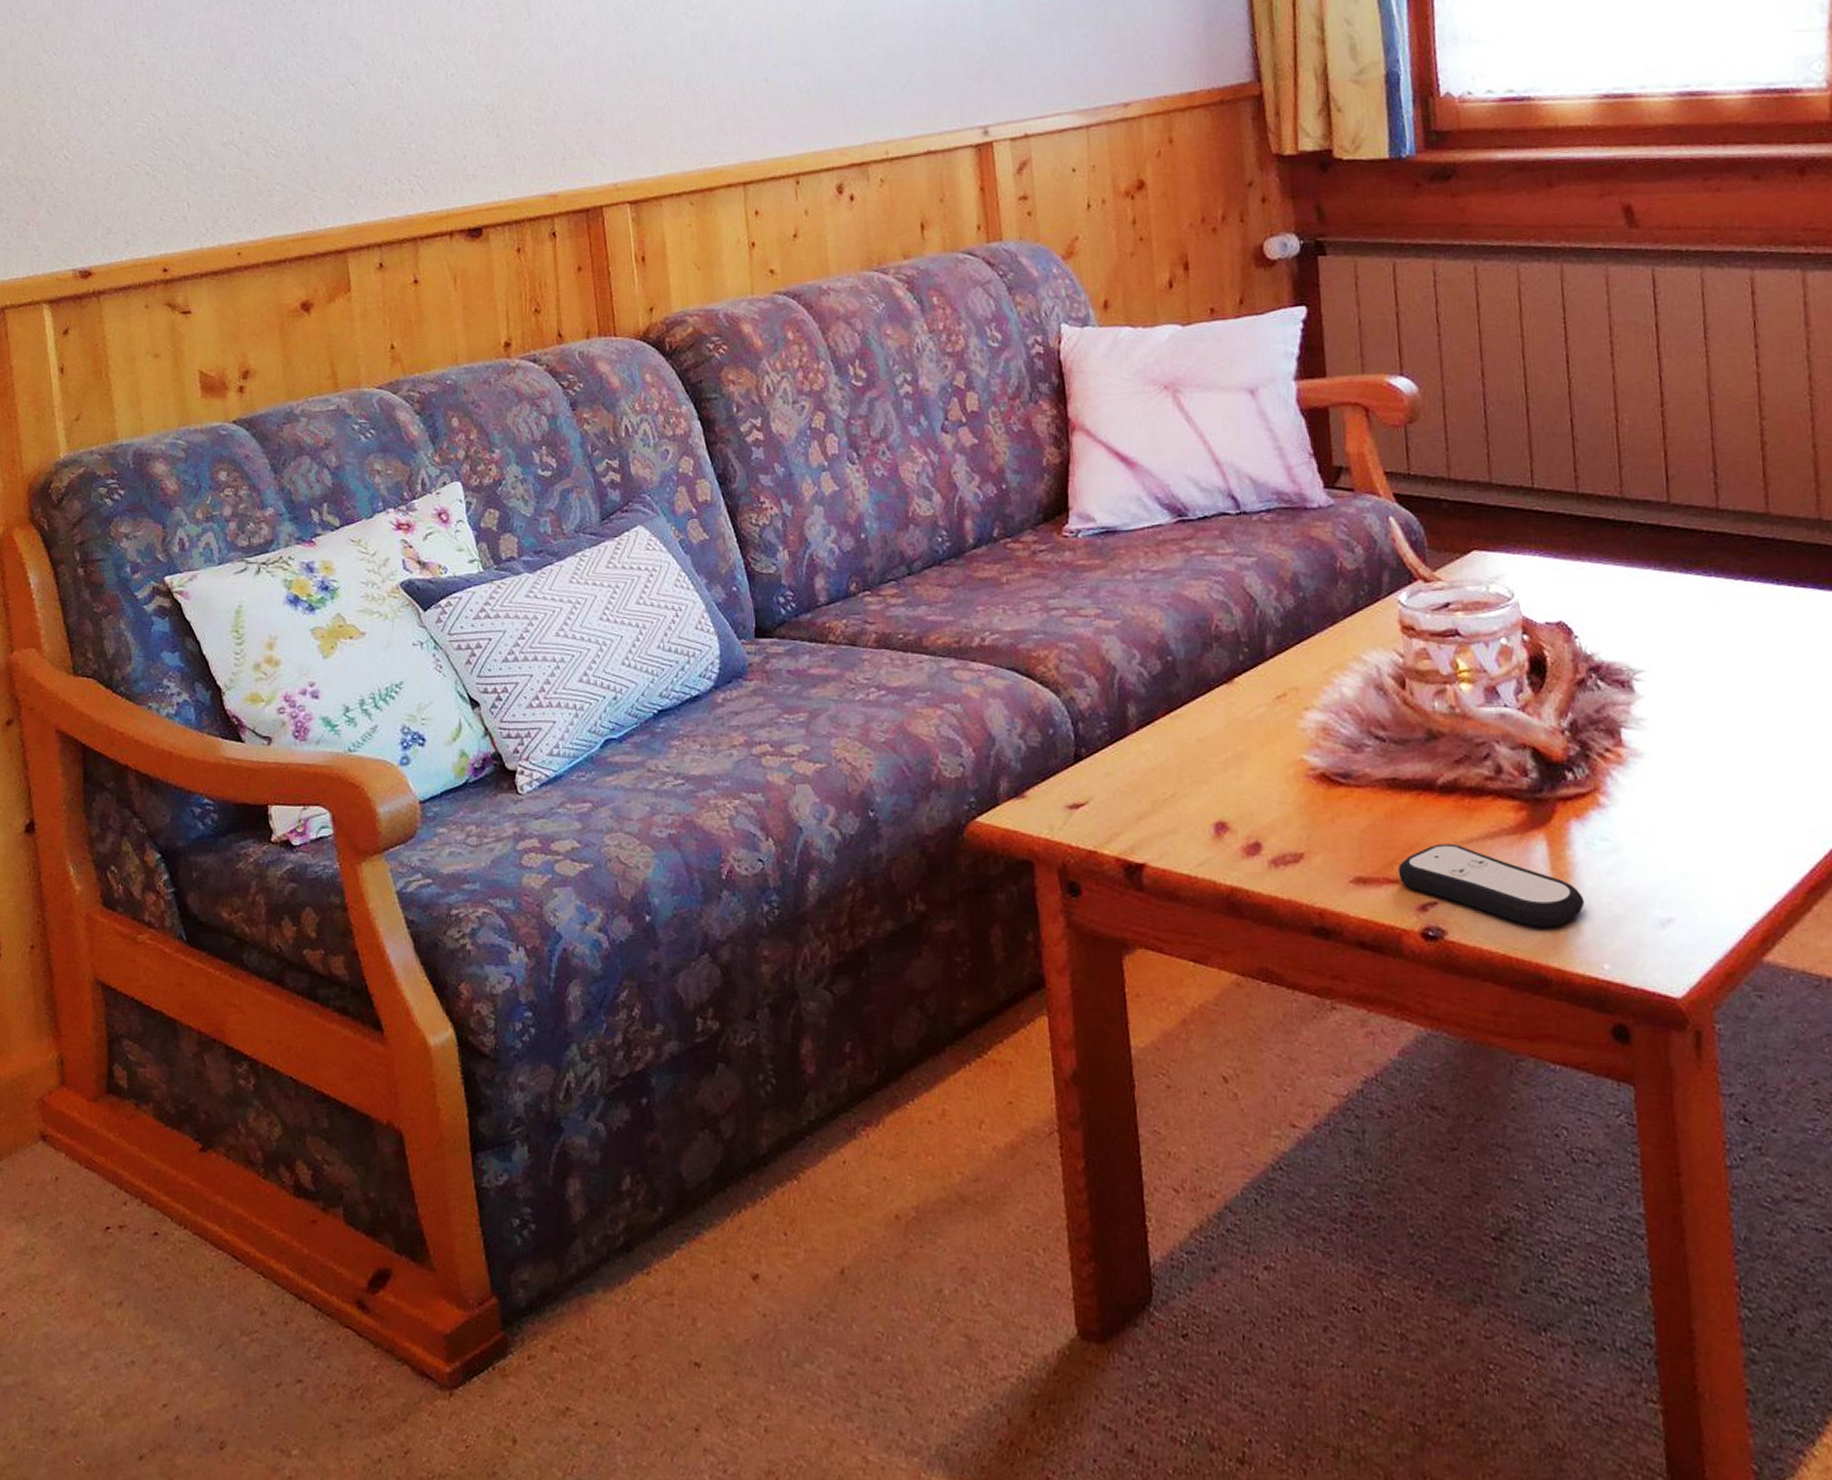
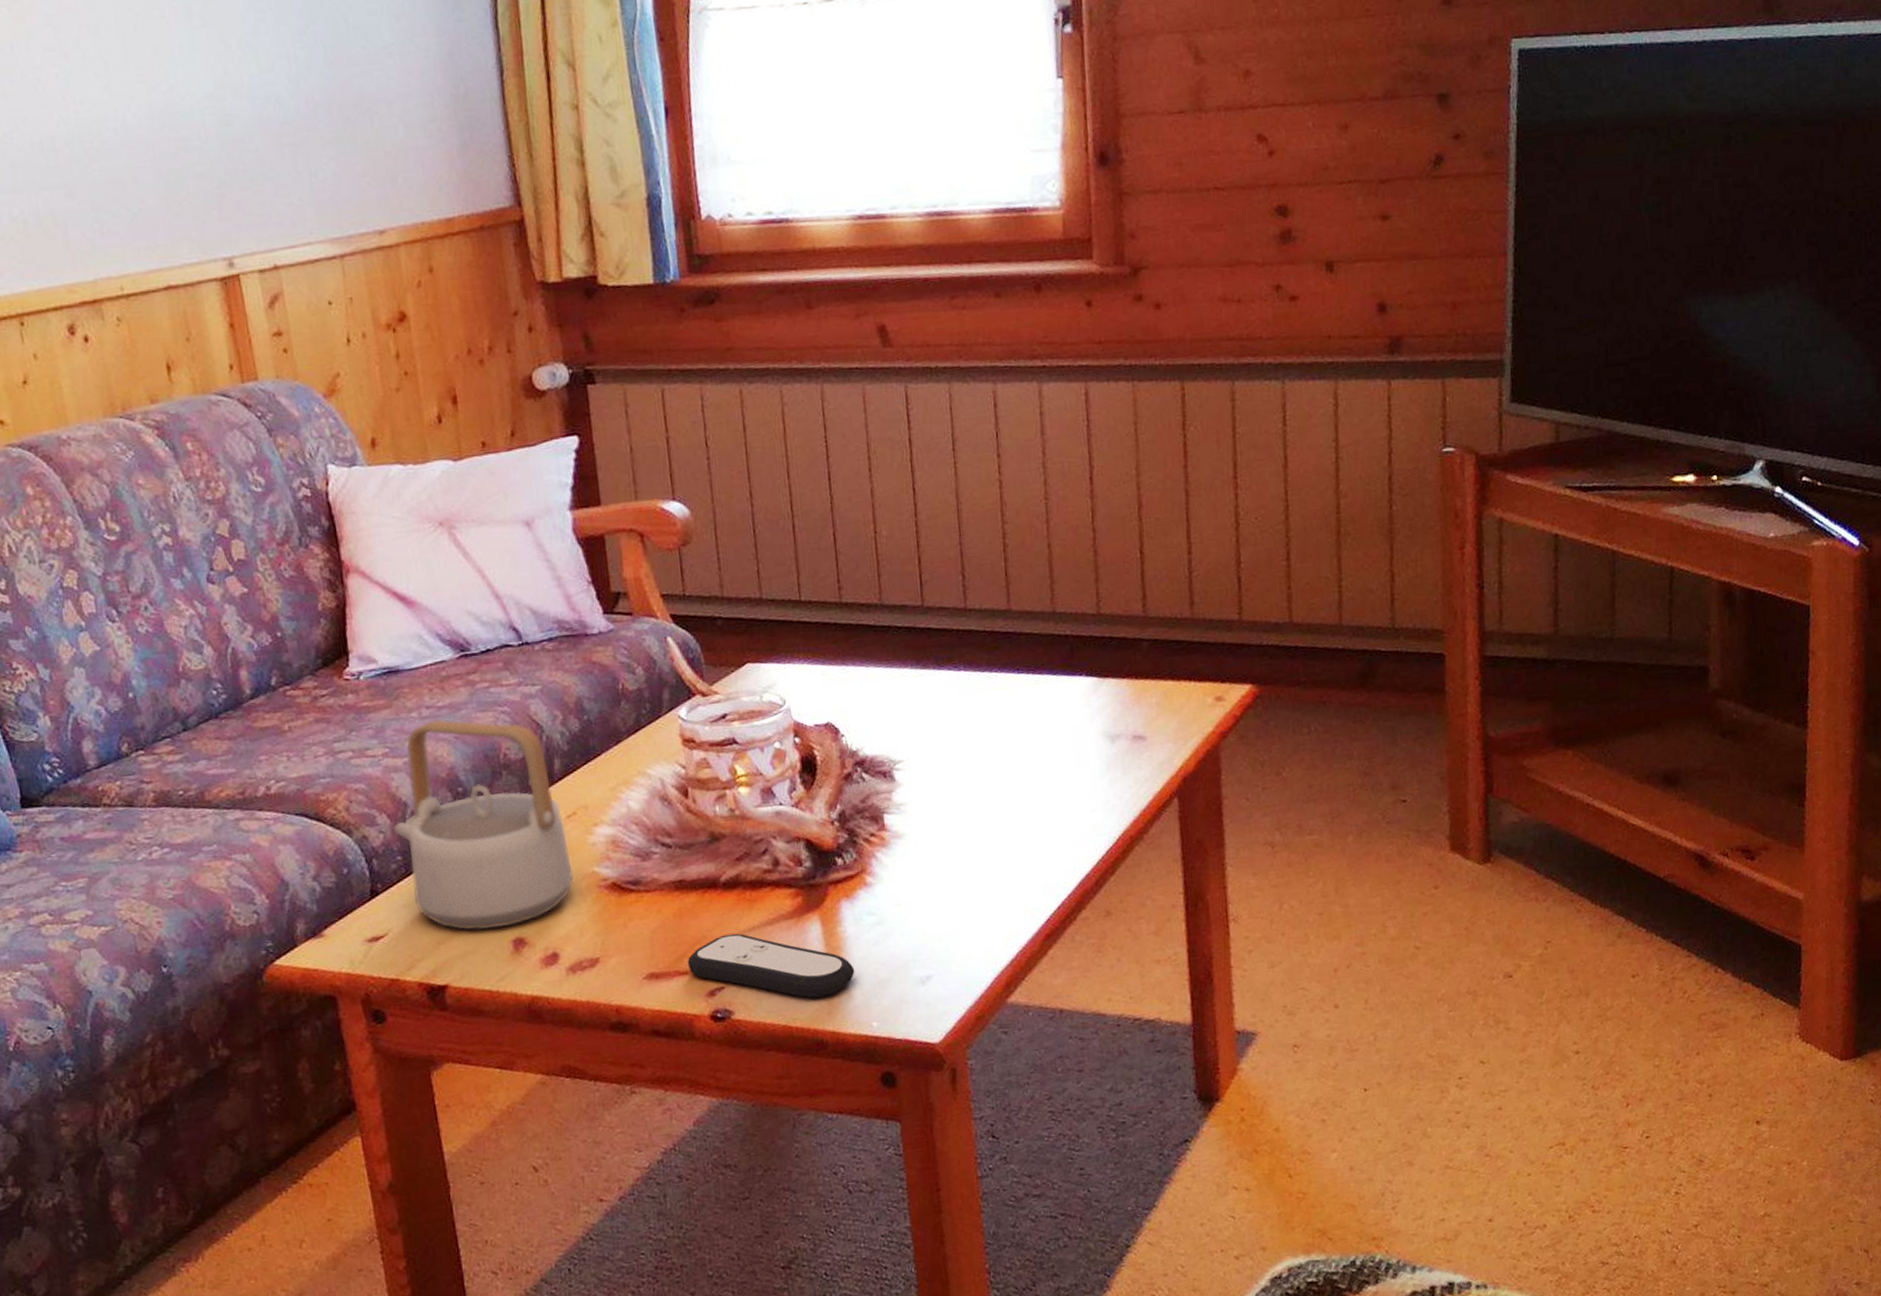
teapot: none [1100,584,1280,809] -> present [393,719,573,930]

